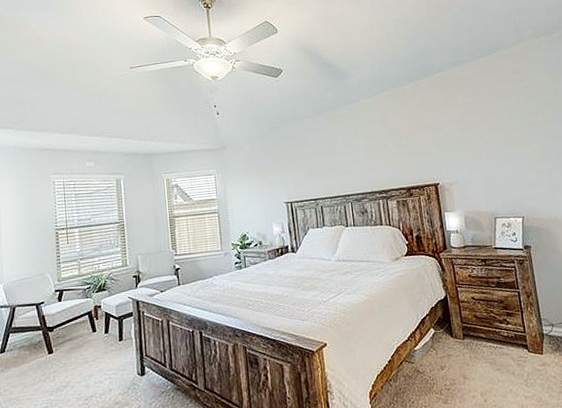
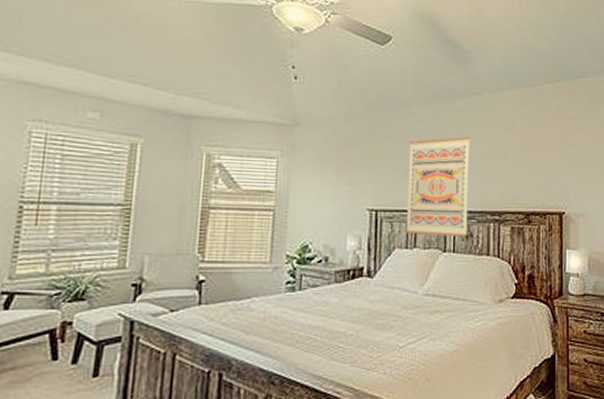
wall art: none [307,135,363,217] -> present [405,136,470,237]

